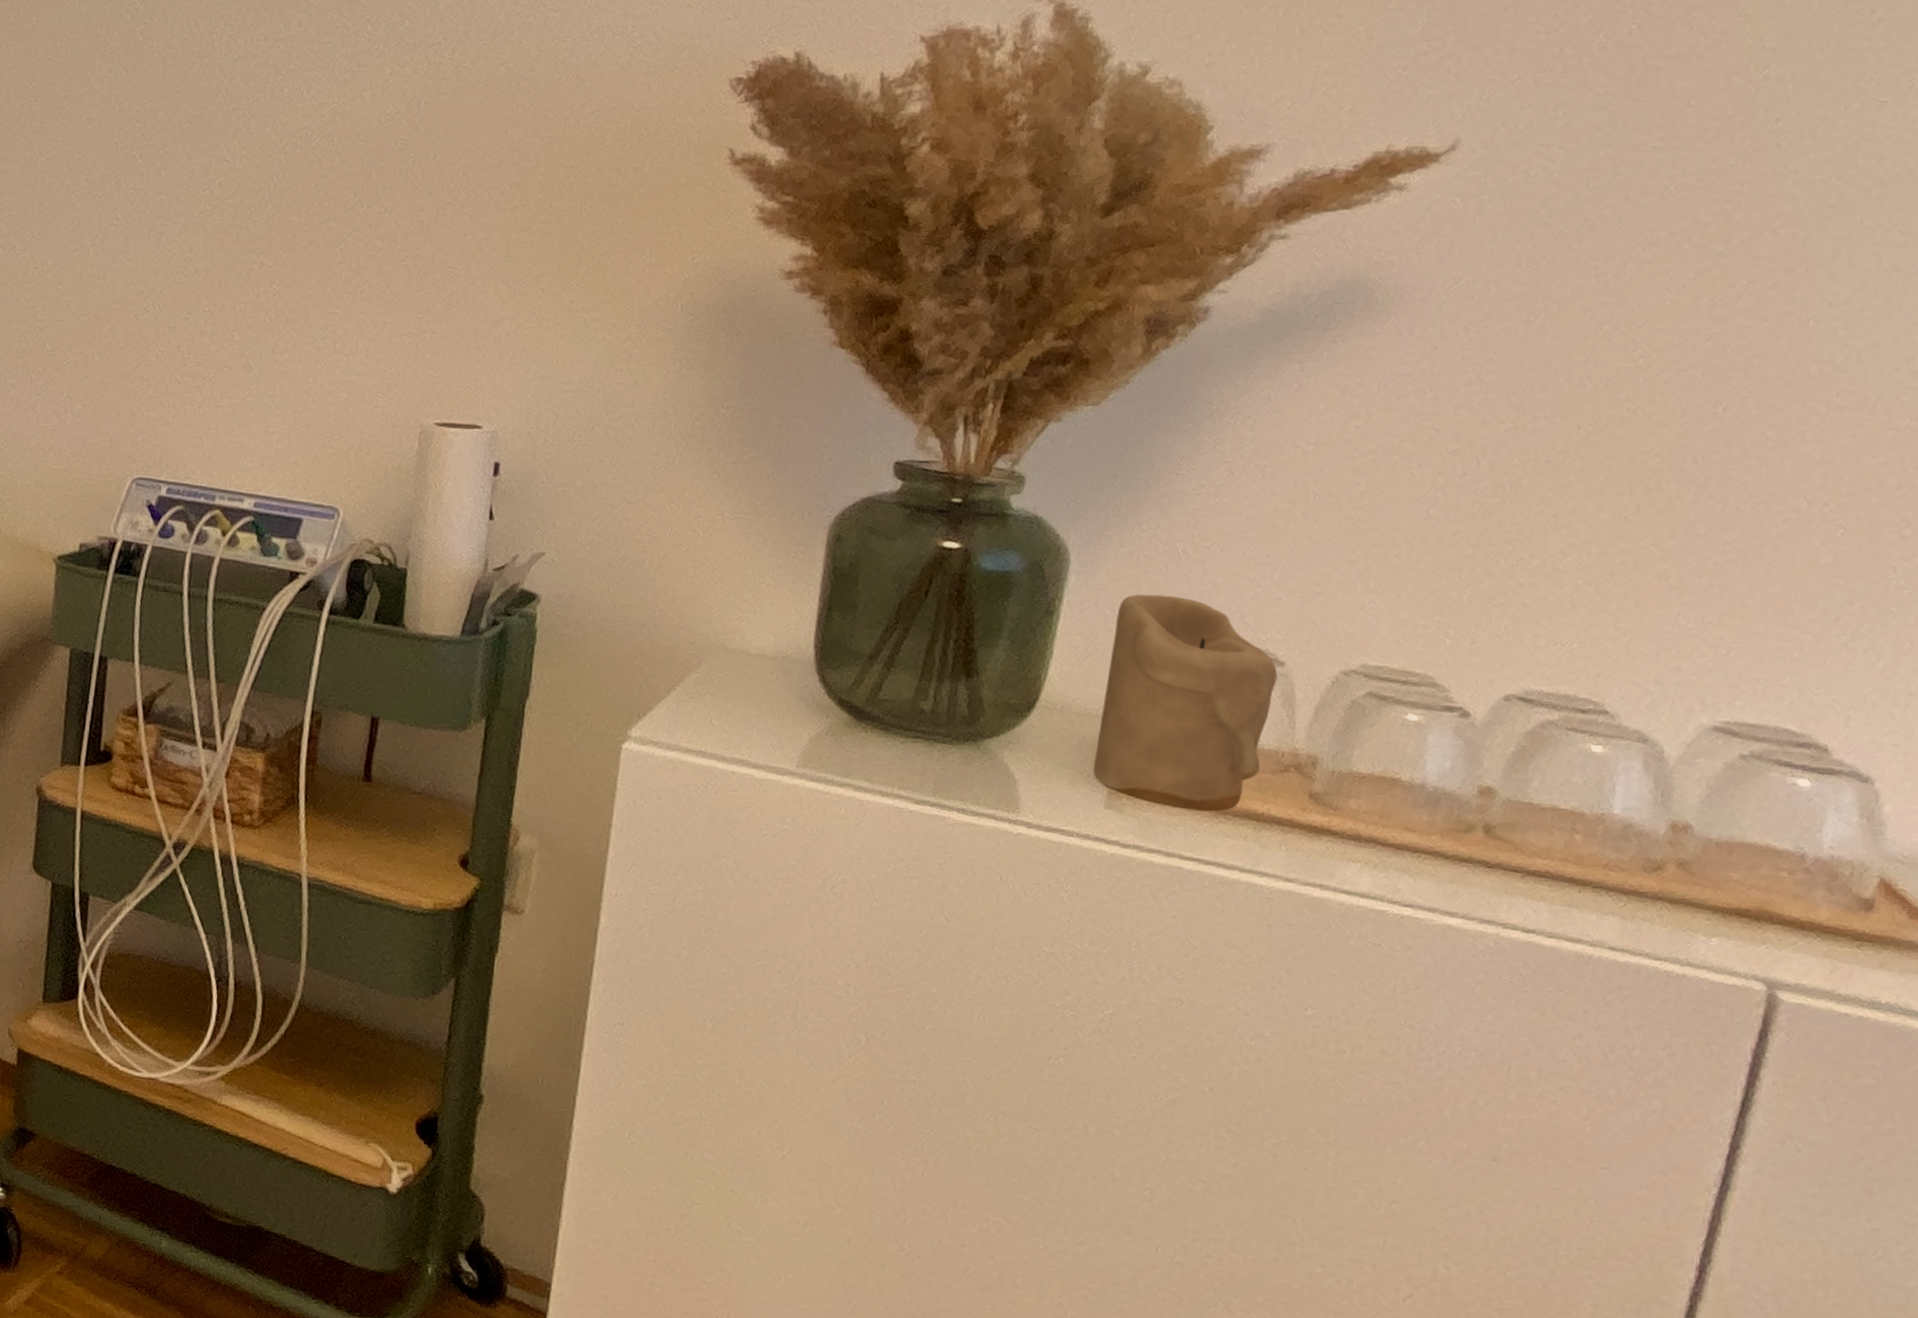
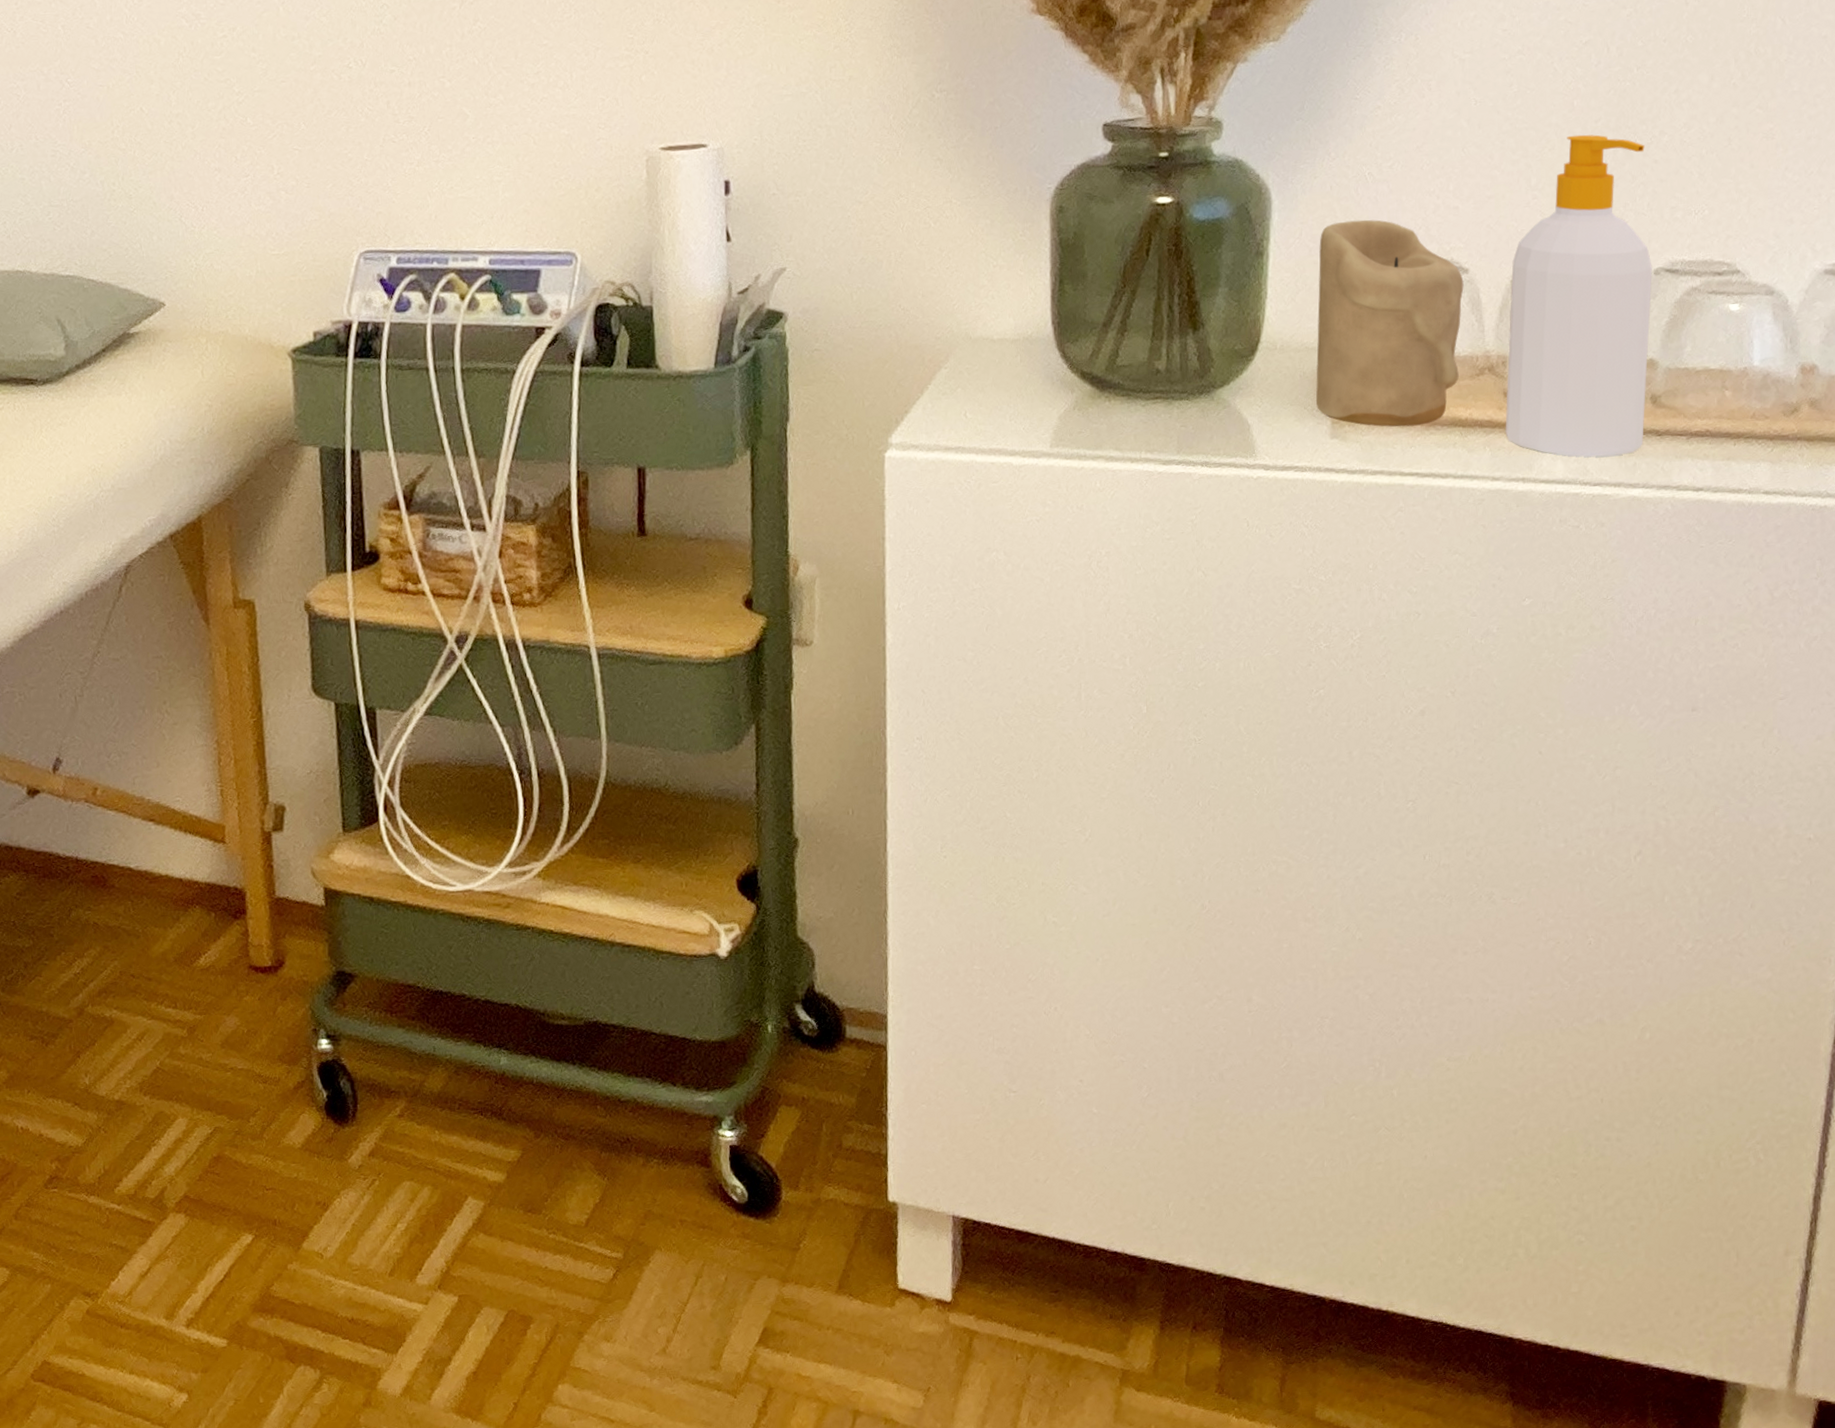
soap bottle: none [1306,544,1509,881] -> present [1505,134,1652,458]

